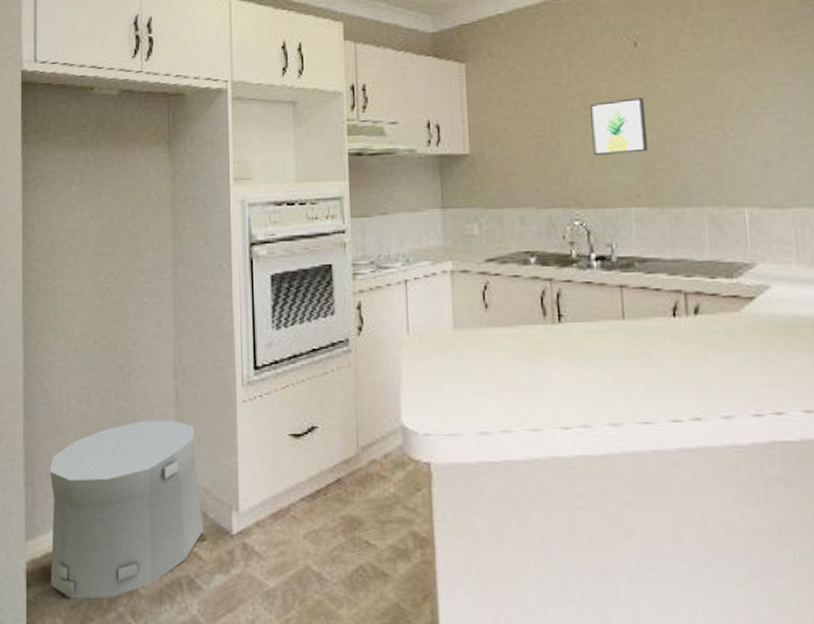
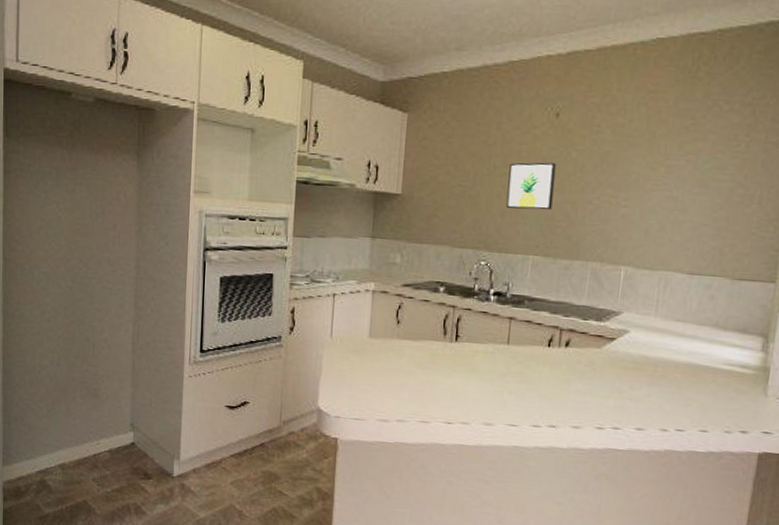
trash can: present [50,420,204,599] -> none [23,383,151,515]

